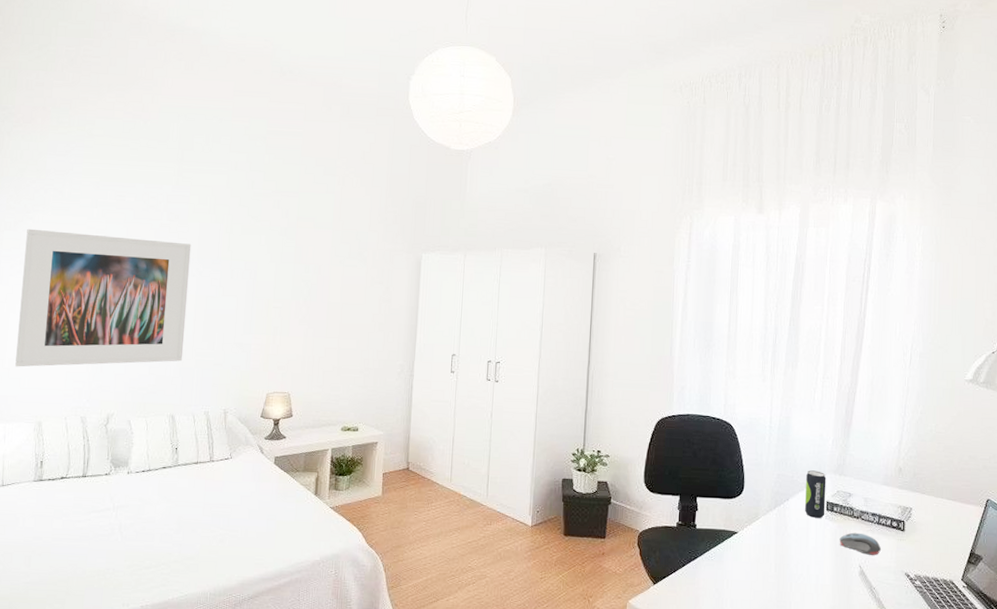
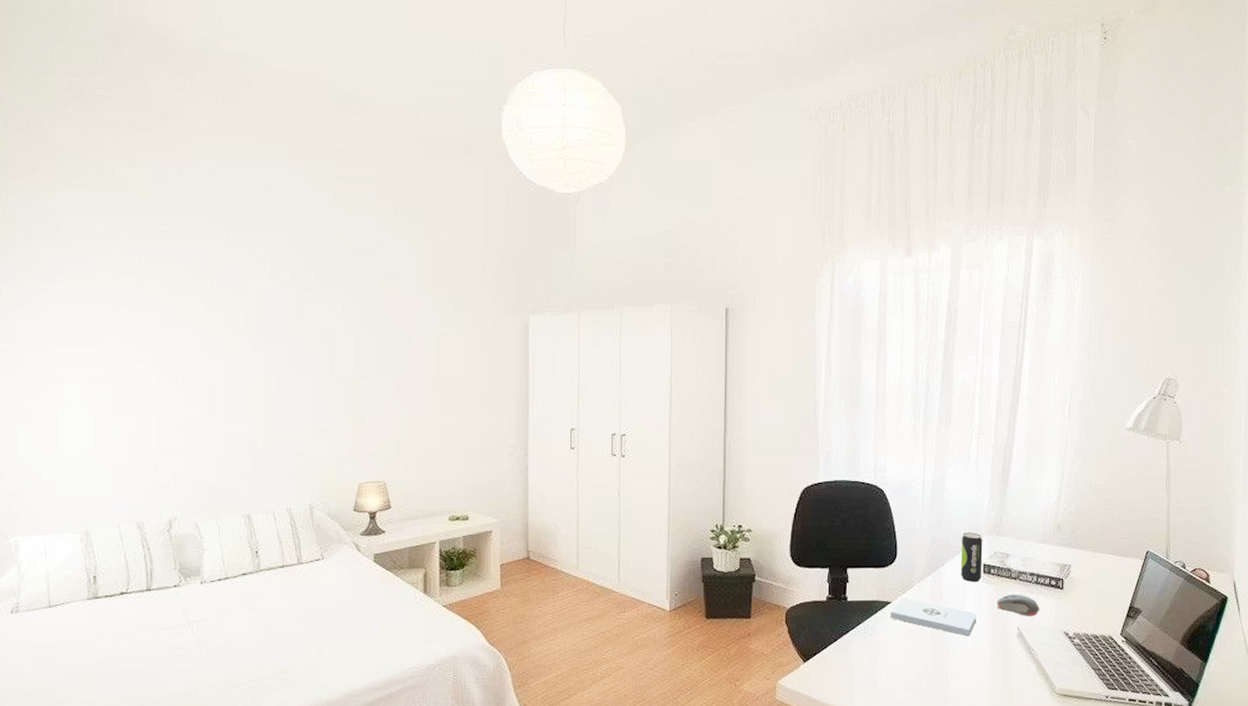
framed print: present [15,228,192,367] -> none [44,304,255,470]
notepad: none [737,528,820,571] -> present [891,597,977,636]

